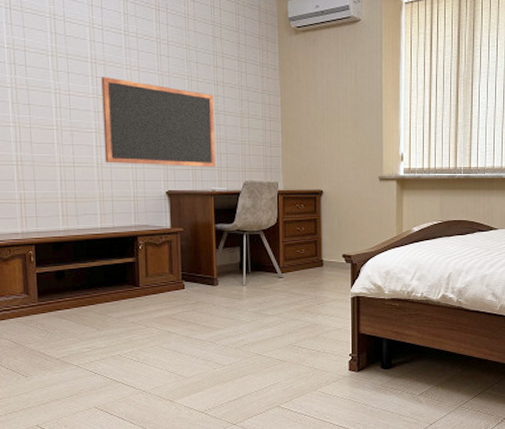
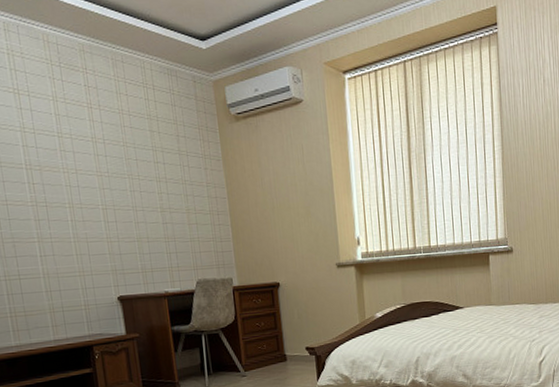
chalkboard: present [101,77,216,168] -> none [38,182,167,273]

